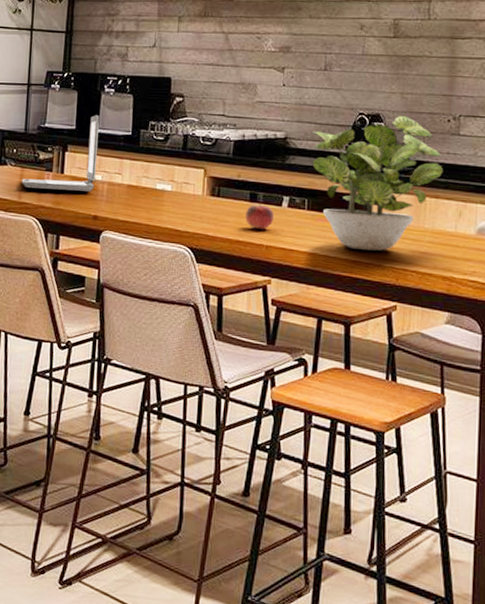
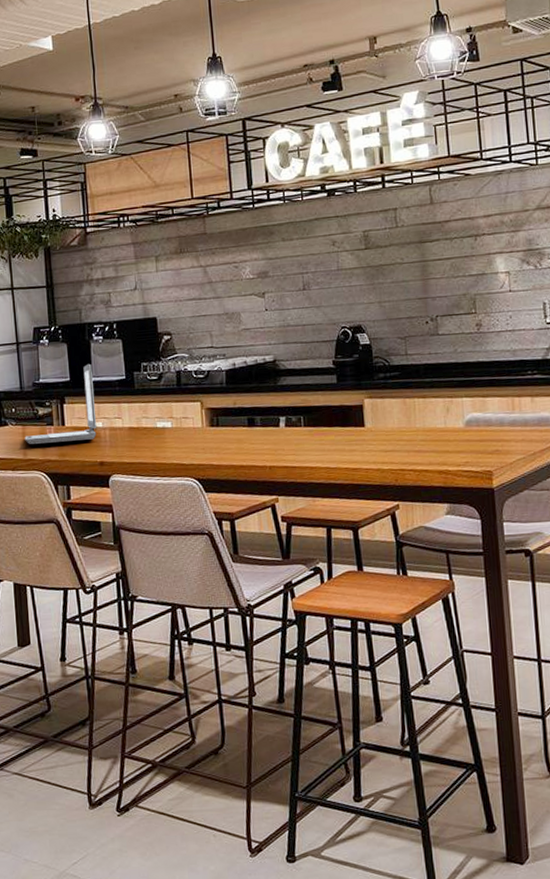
fruit: present [245,203,275,229] -> none [246,426,274,452]
potted plant: present [312,115,443,251] -> none [300,323,427,458]

